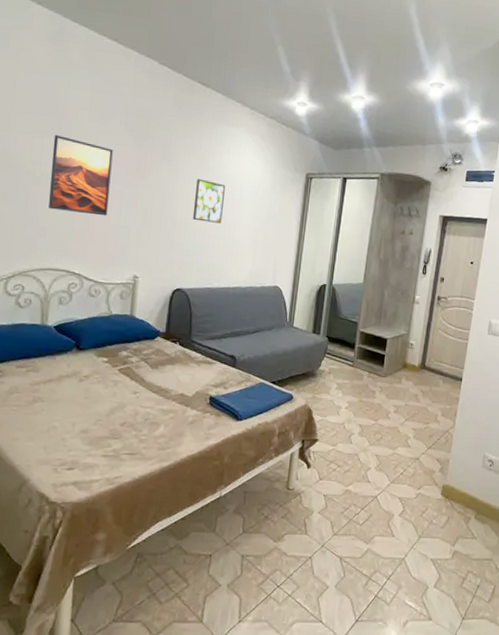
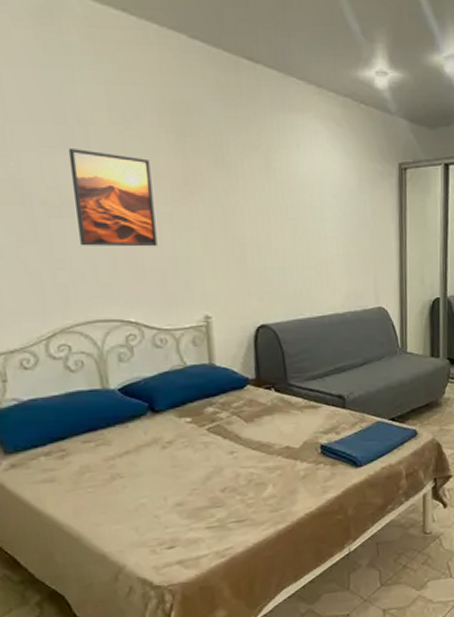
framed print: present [192,178,226,224] -> none [263,185,303,239]

